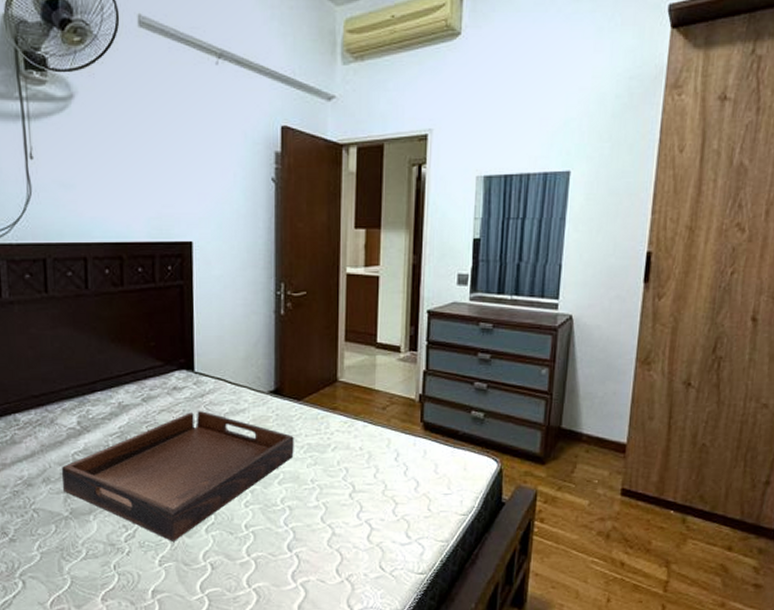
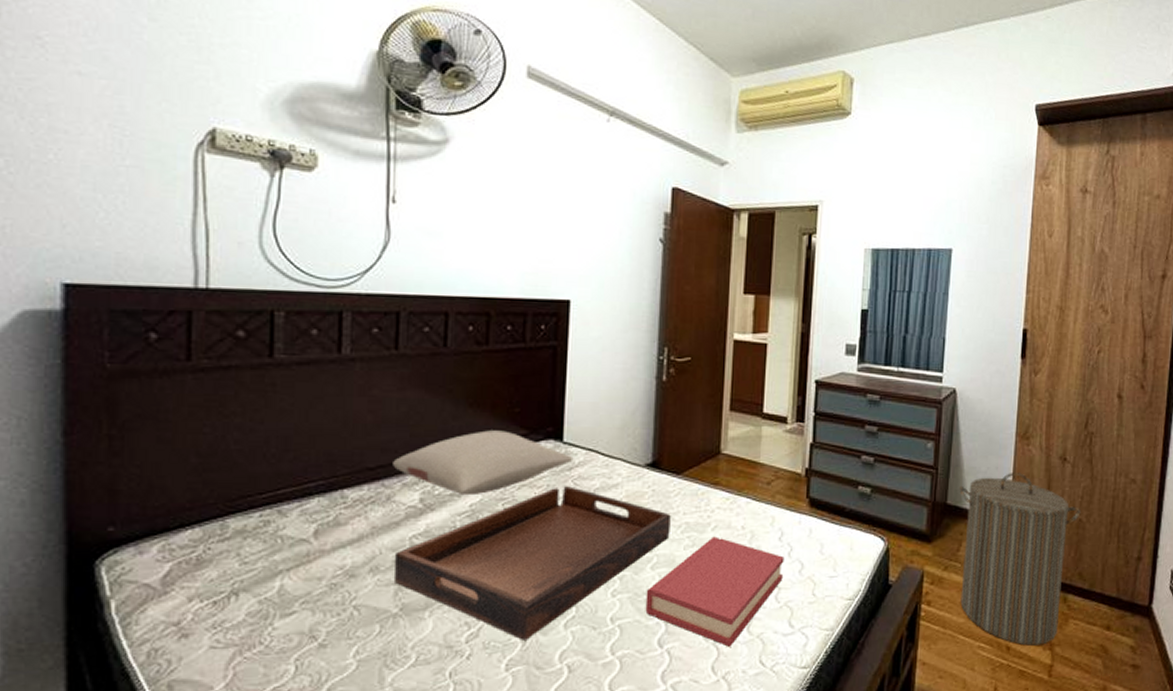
pillow: none [52,362,205,419] -> present [393,430,574,496]
hardback book: none [275,456,401,553] -> present [645,536,784,647]
laundry hamper: none [573,398,705,562] -> present [958,473,1081,646]

